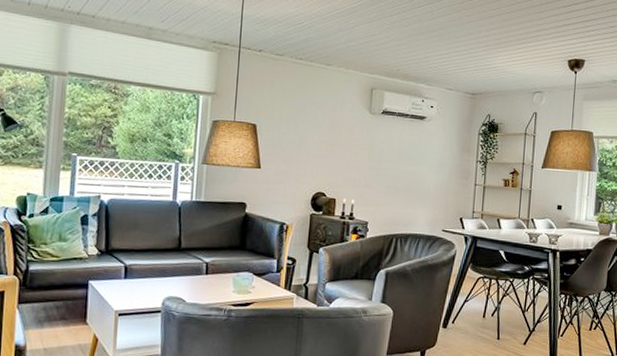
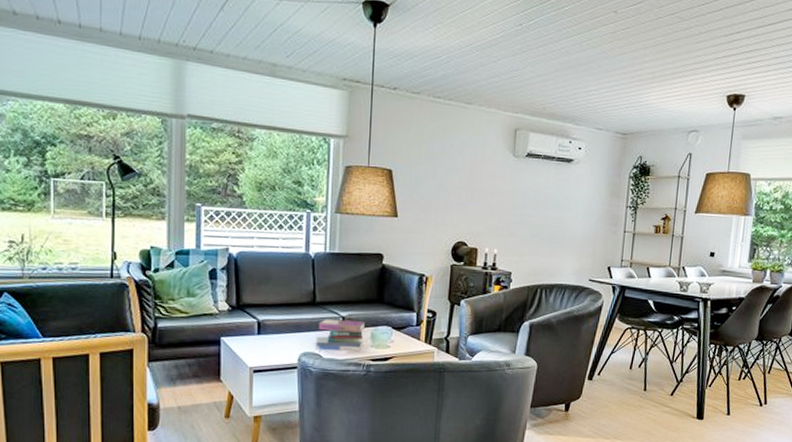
books: none [179,264,227,297] -> present [316,319,365,352]

